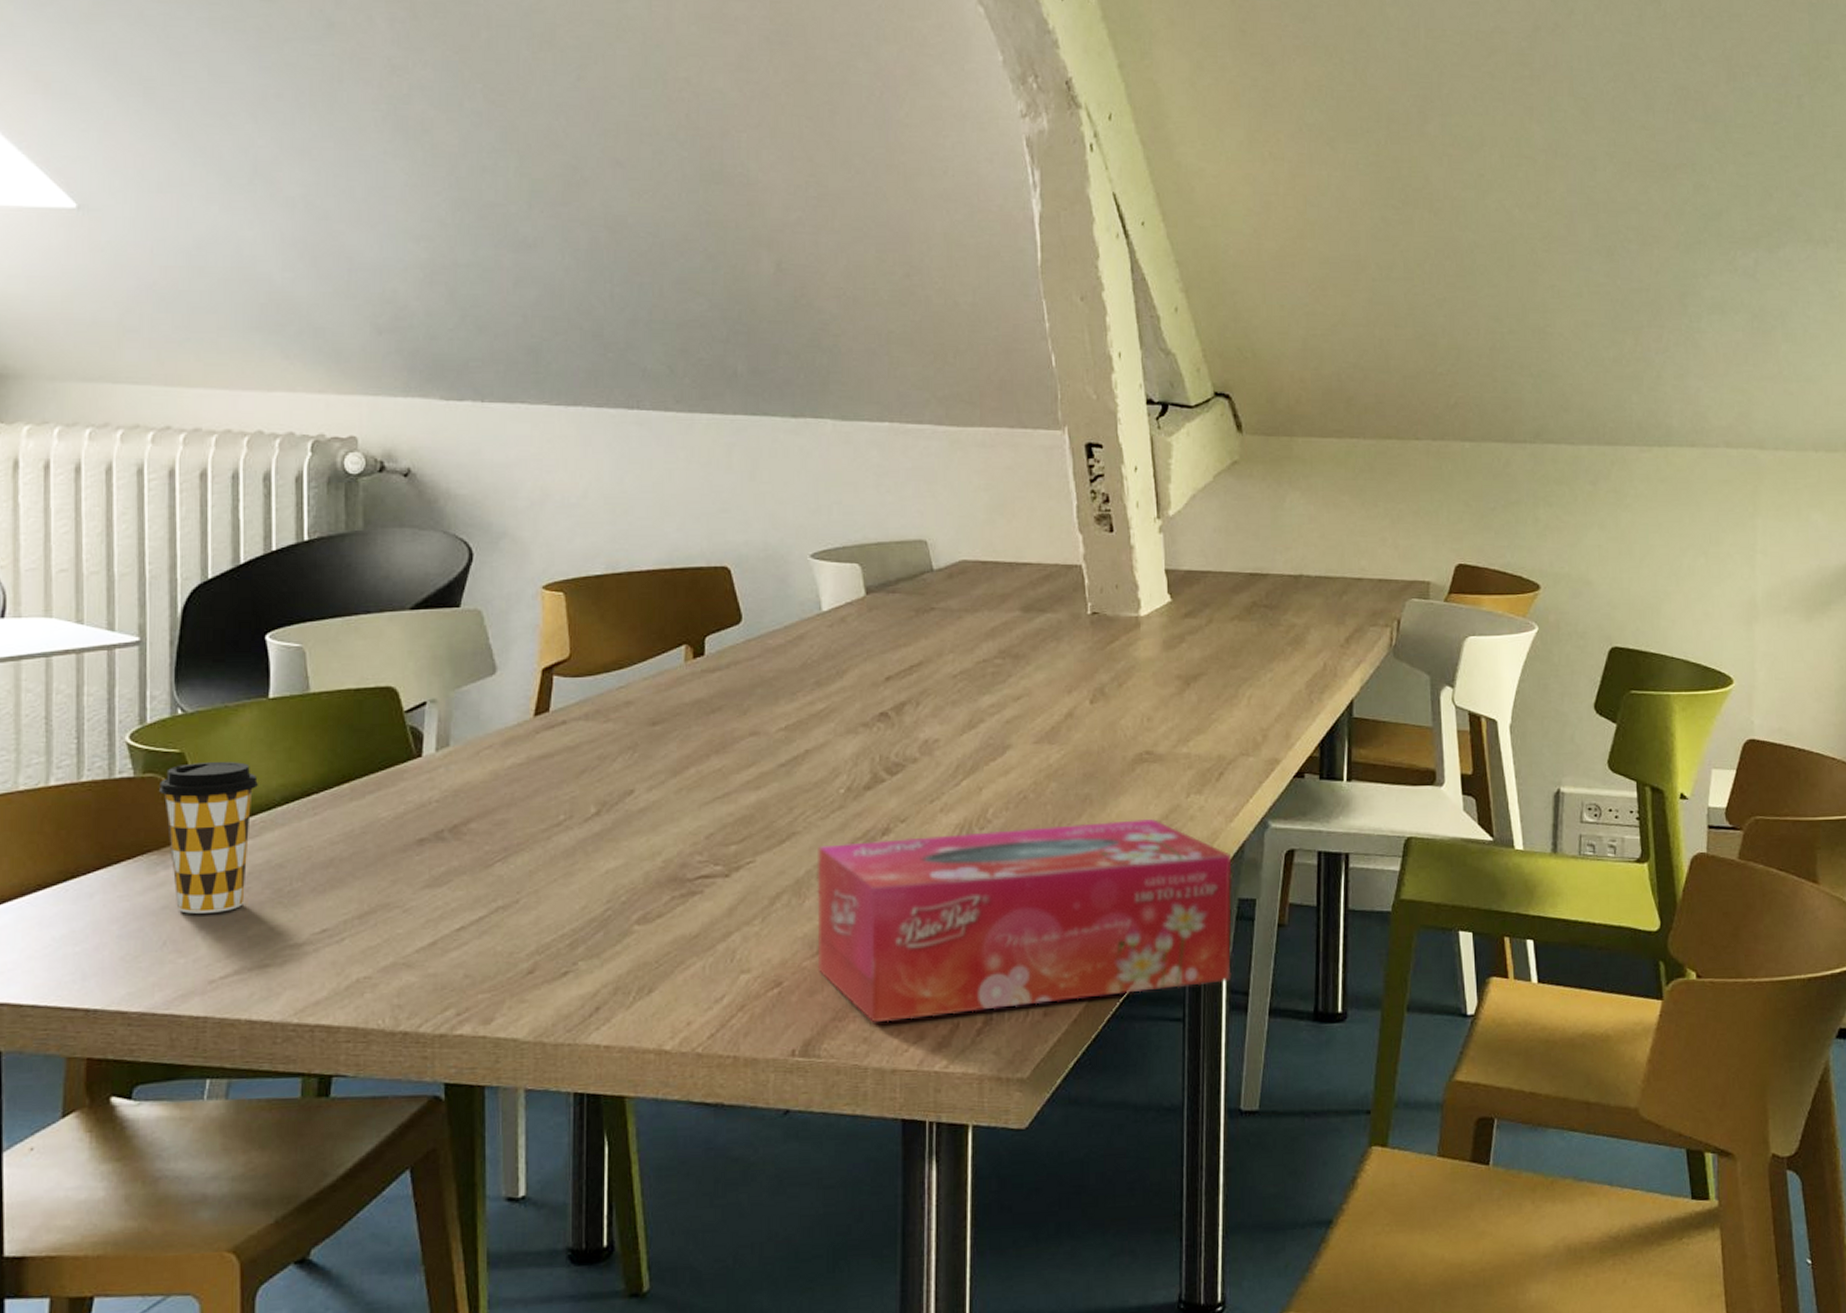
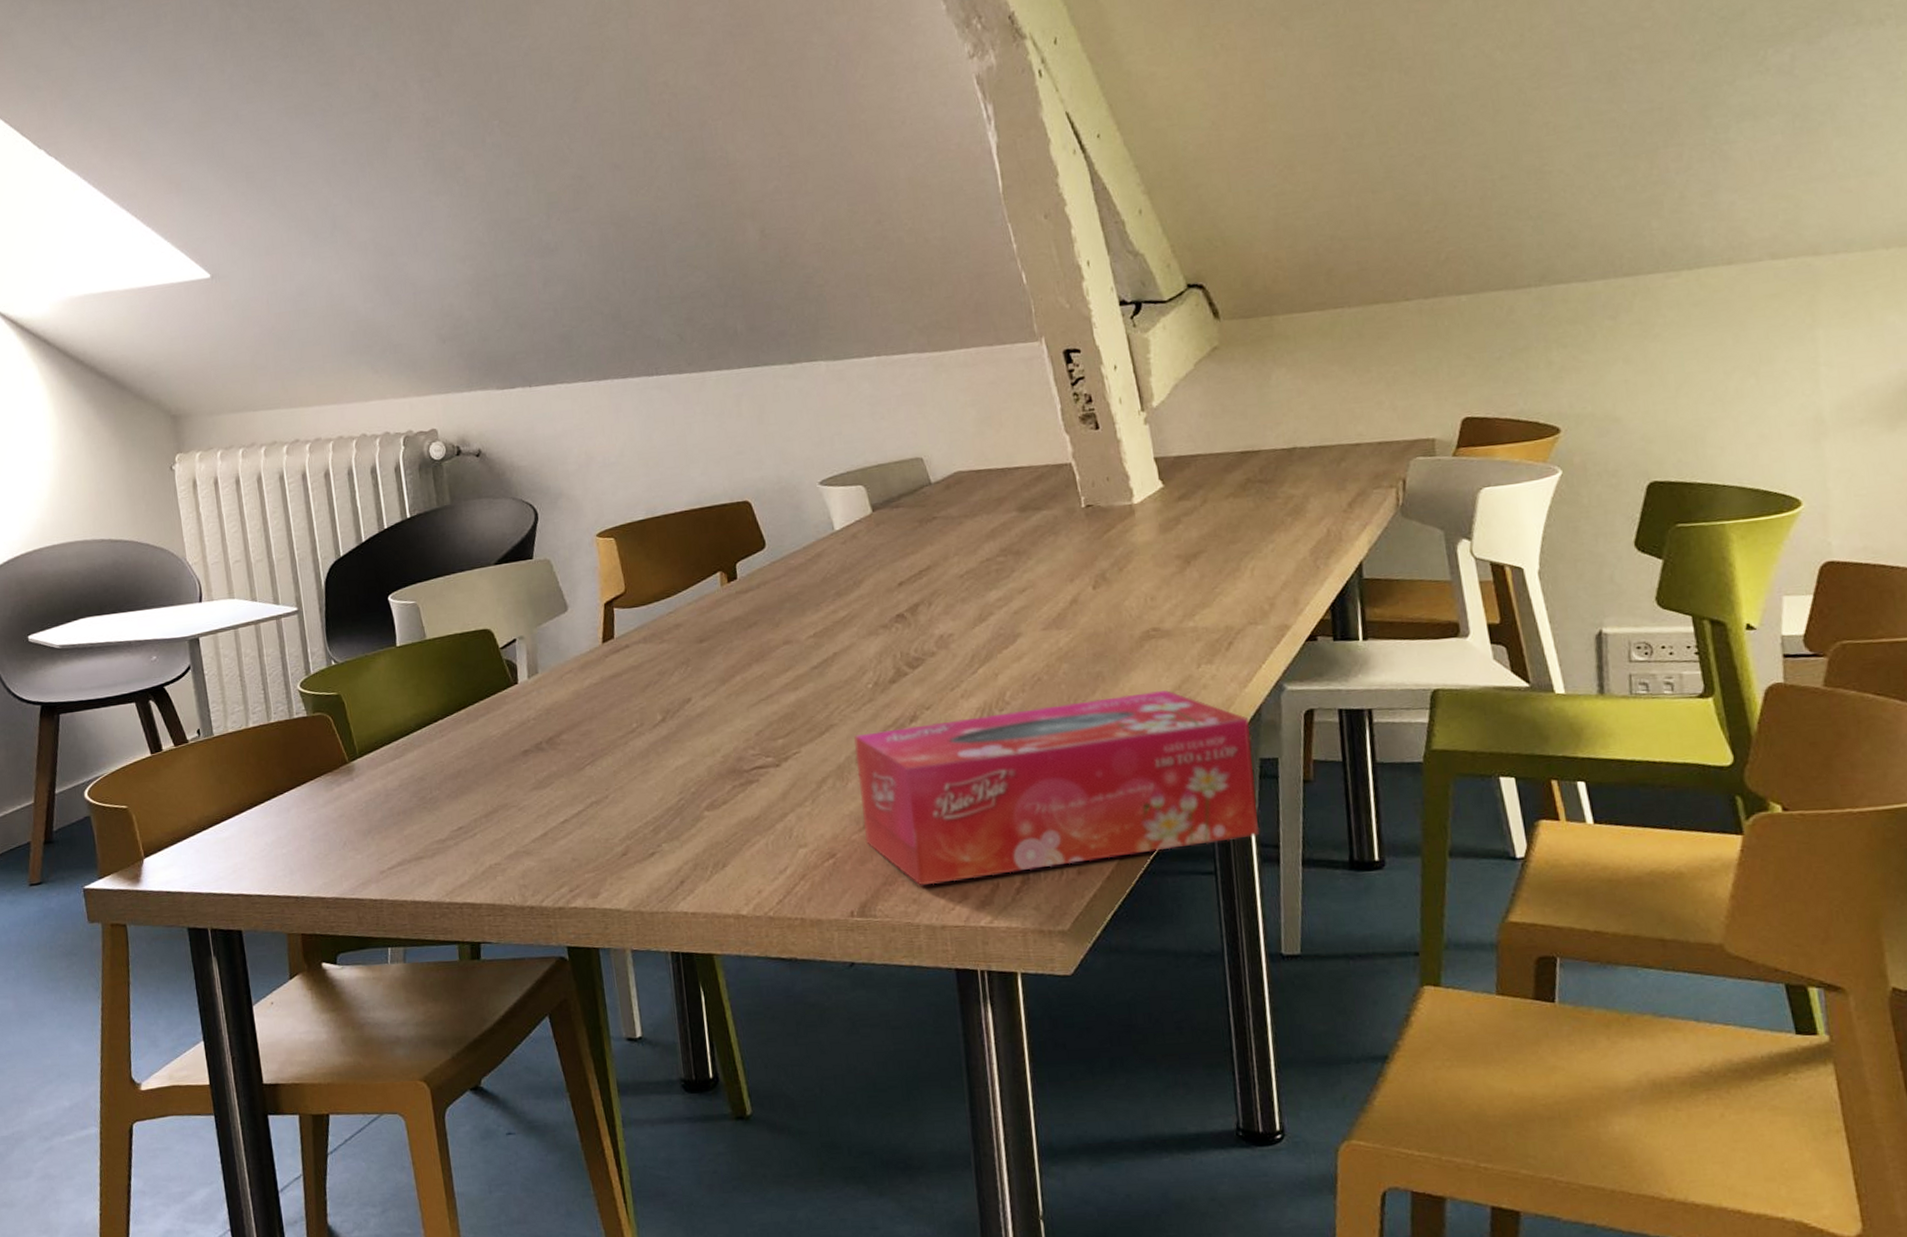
coffee cup: present [159,761,258,914] -> none [326,699,398,820]

